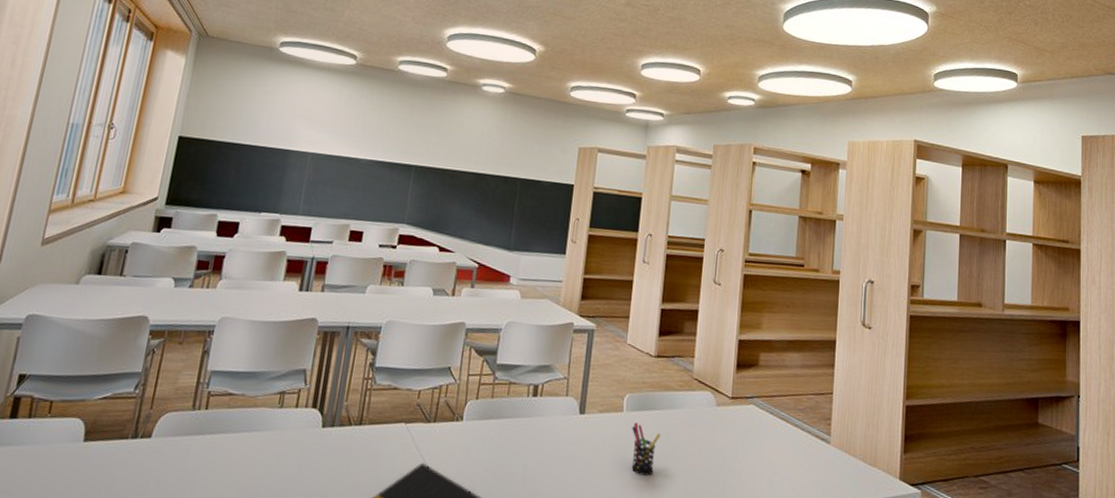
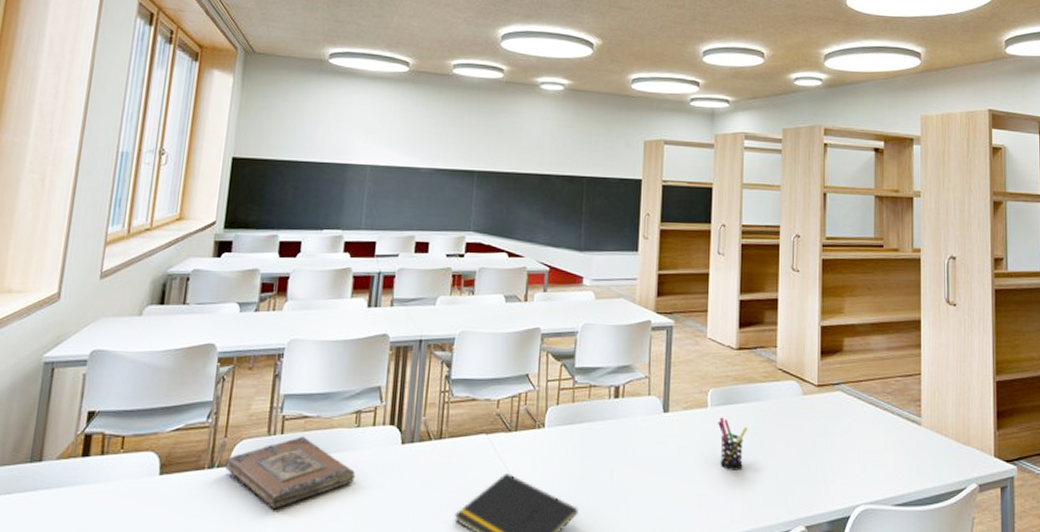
book: none [147,413,275,483] -> present [224,436,355,509]

